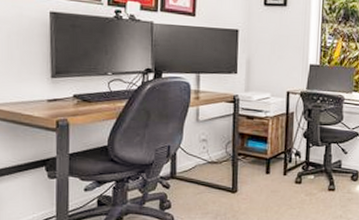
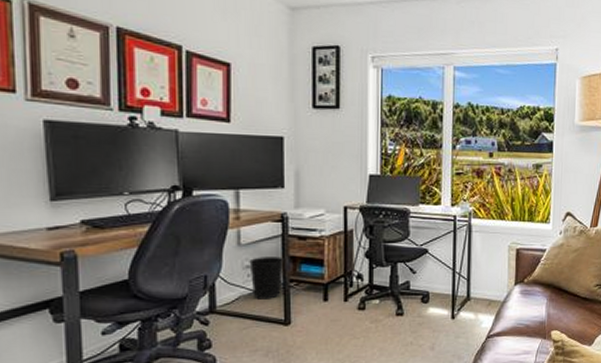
wastebasket: none [205,132,234,169] -> present [249,257,284,300]

